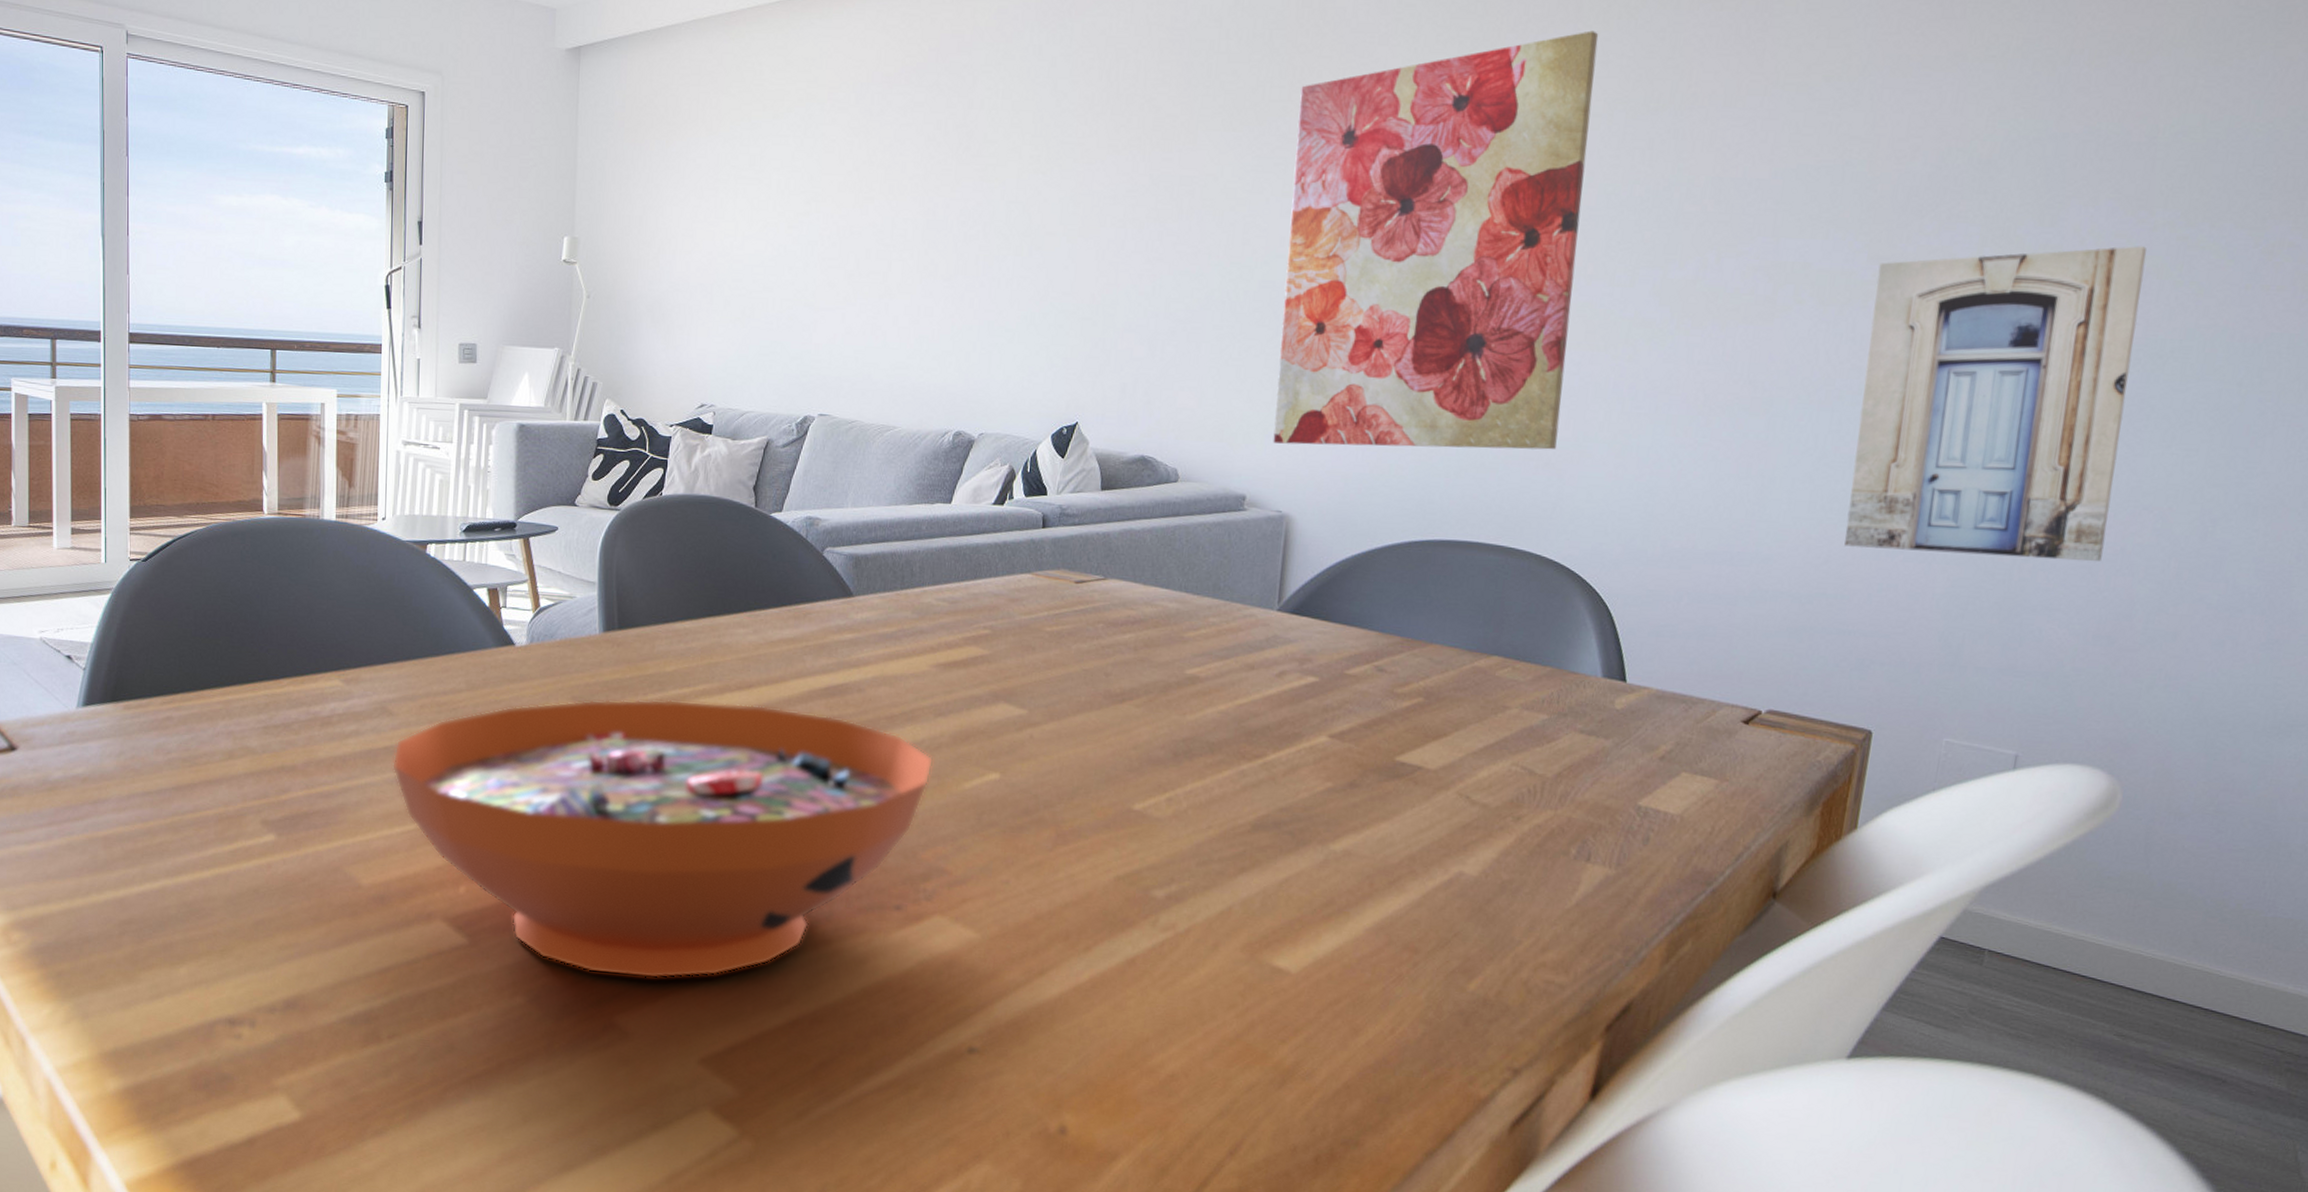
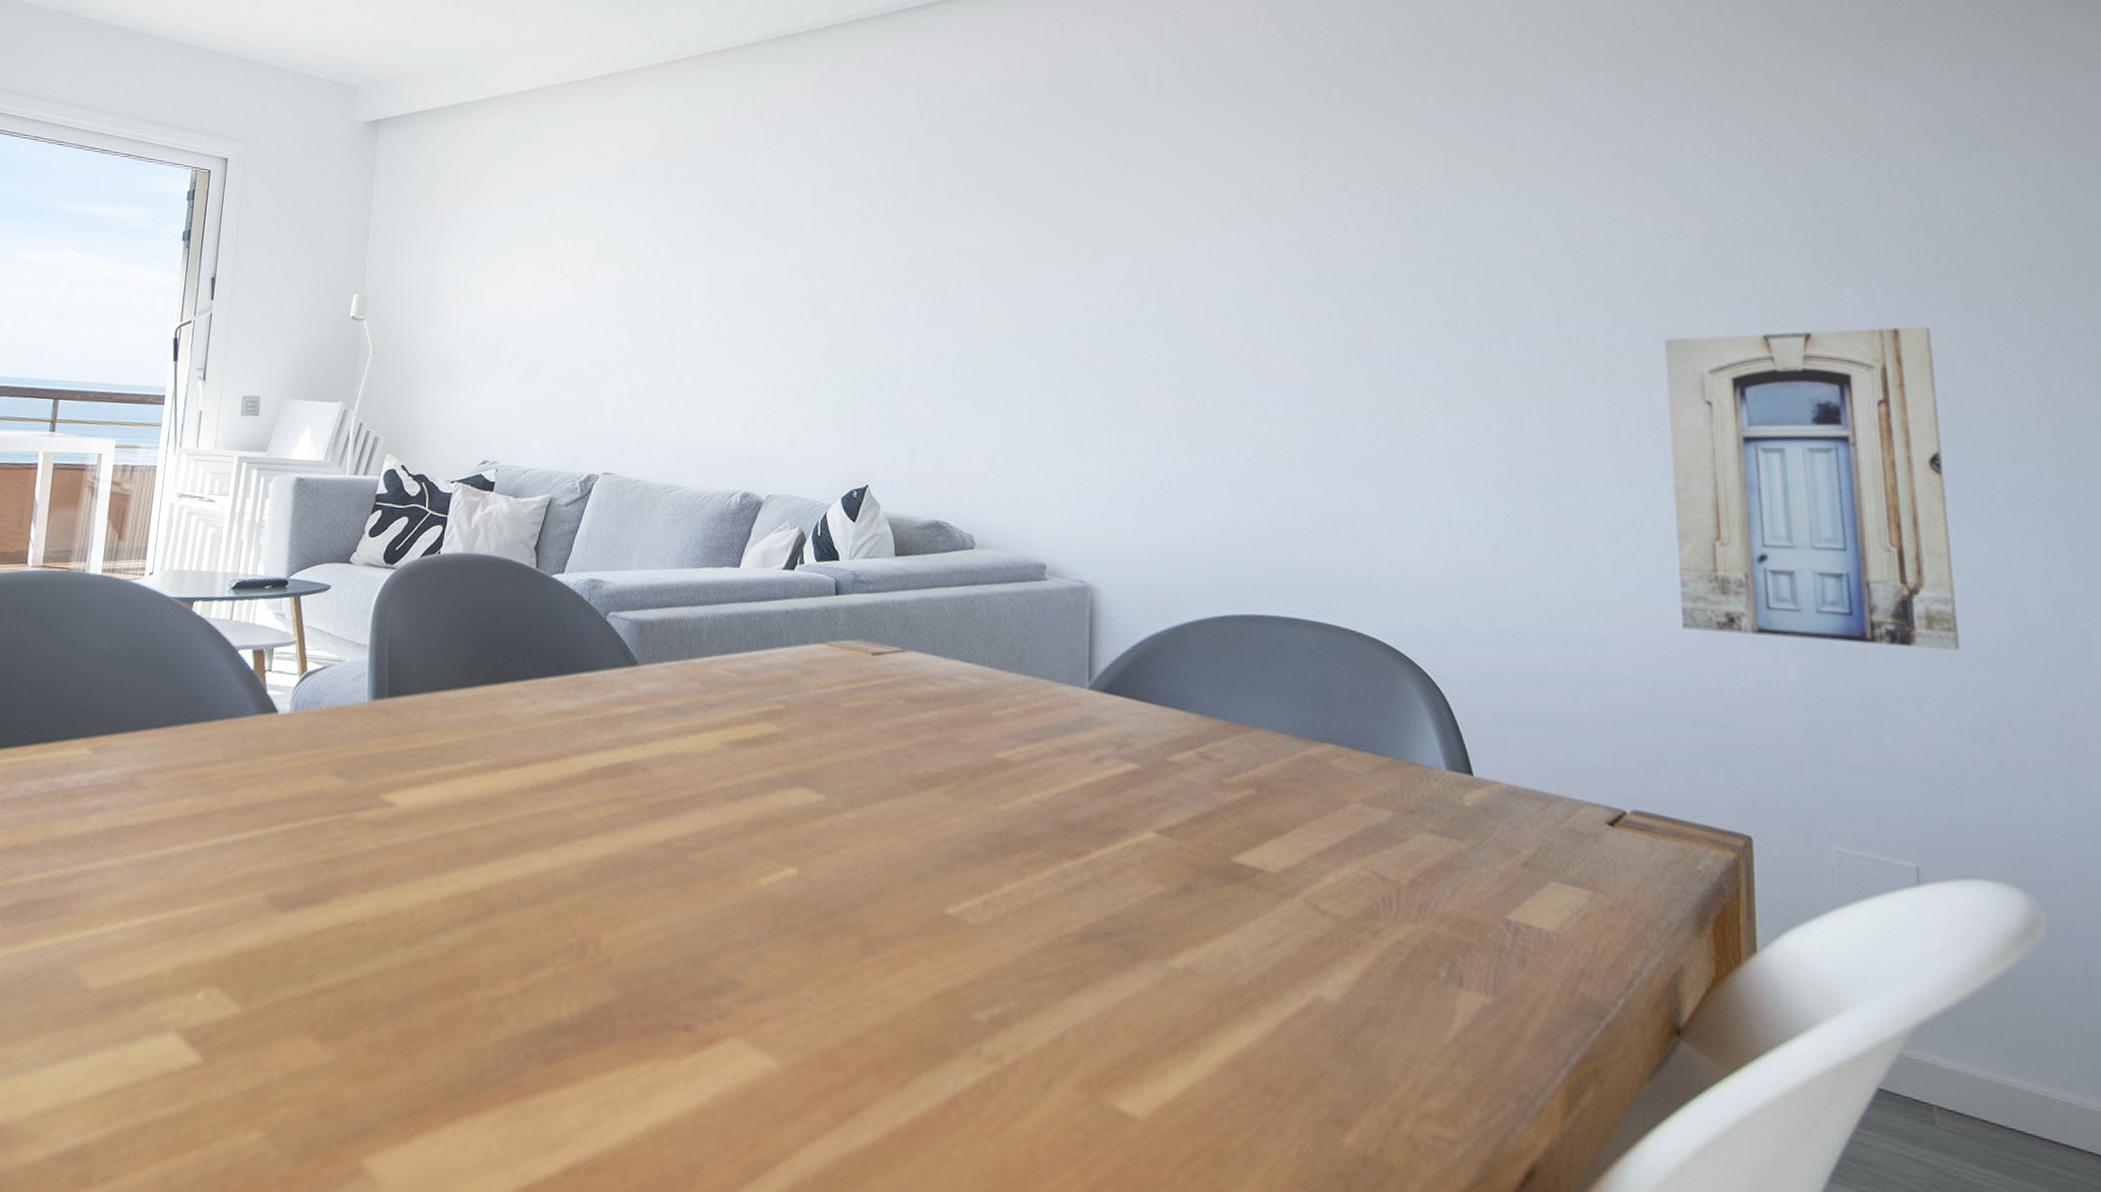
decorative bowl: present [391,699,934,979] -> none [134,775,726,1112]
wall art: present [1273,30,1599,450] -> none [1069,119,1363,522]

